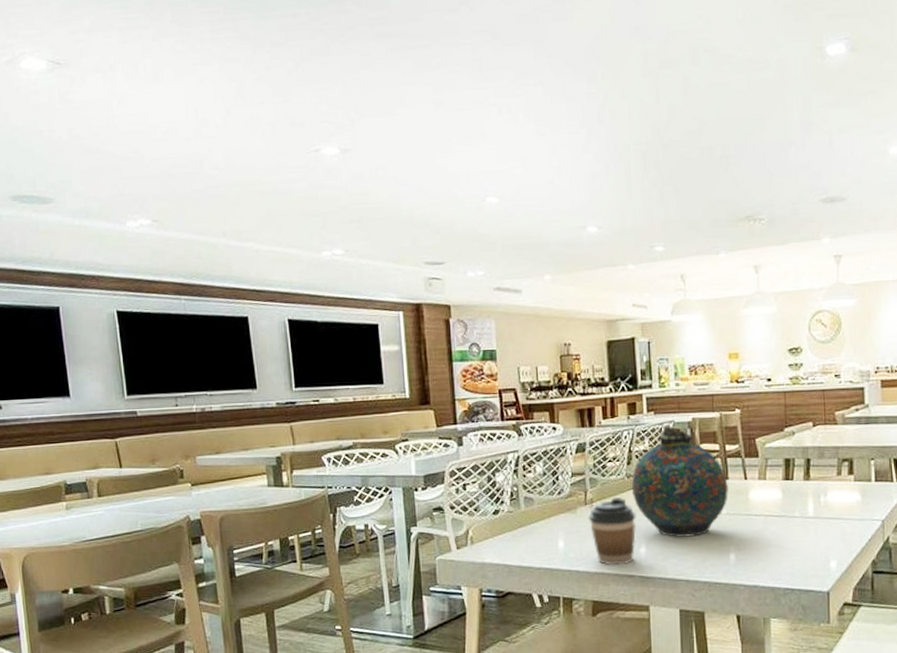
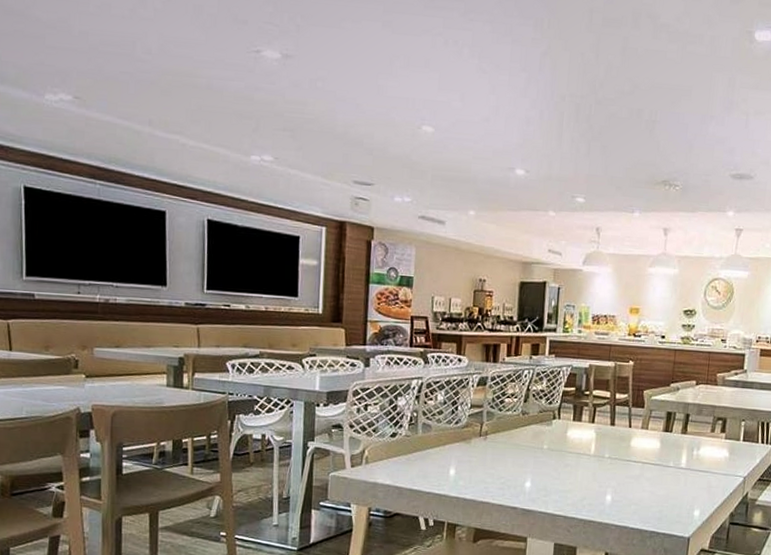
coffee cup: present [587,496,637,565] -> none [480,431,526,497]
snuff bottle: present [631,423,728,537] -> none [524,367,614,476]

